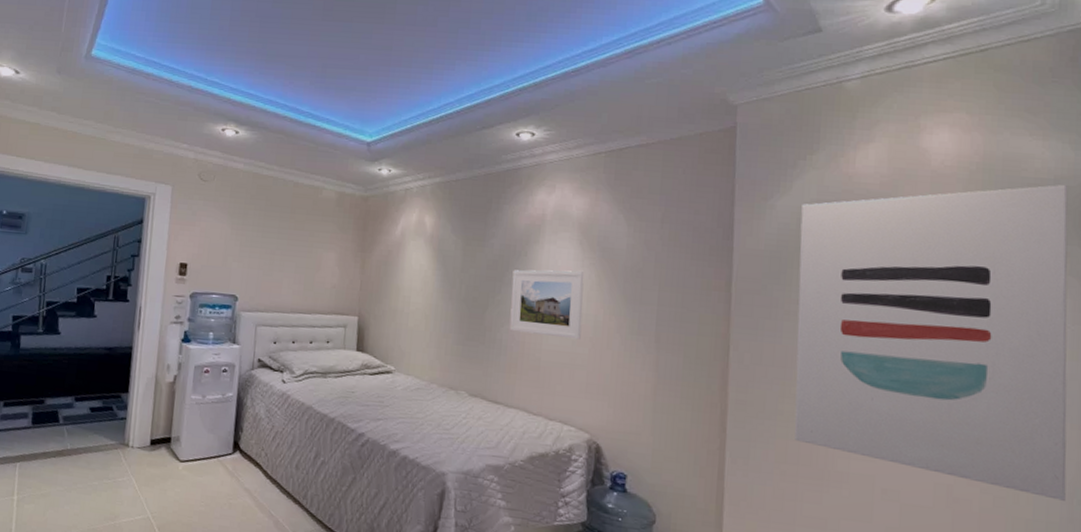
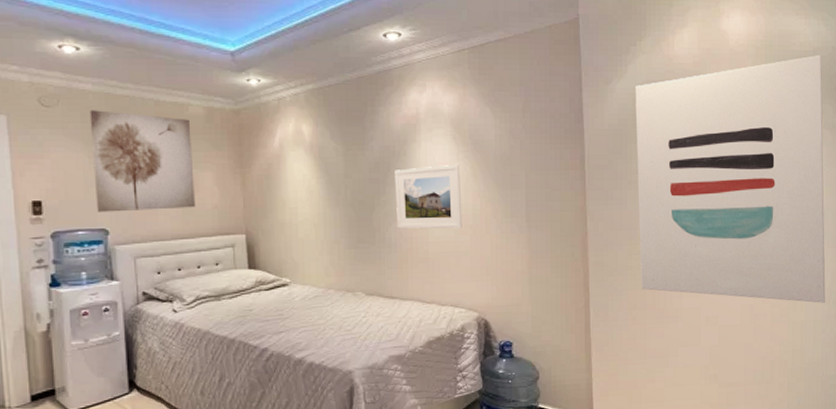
wall art: none [230,187,322,285] -> present [89,110,195,213]

